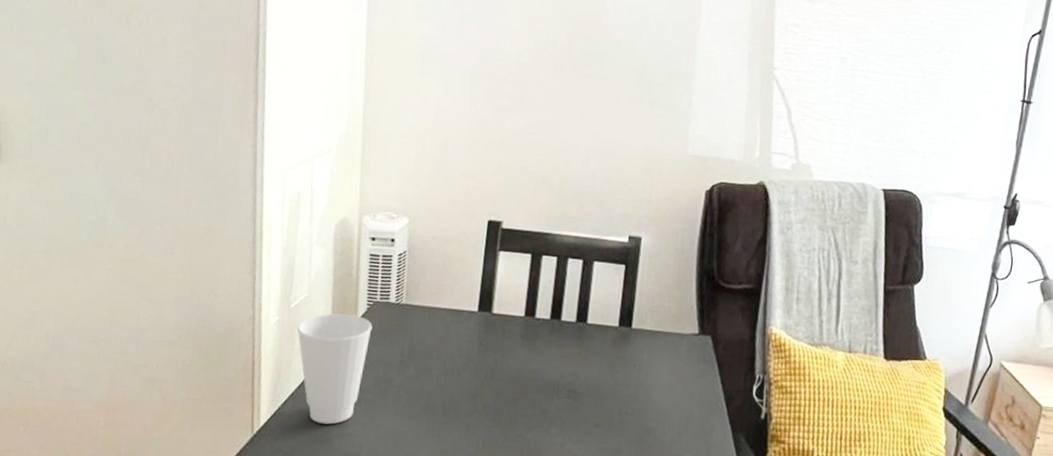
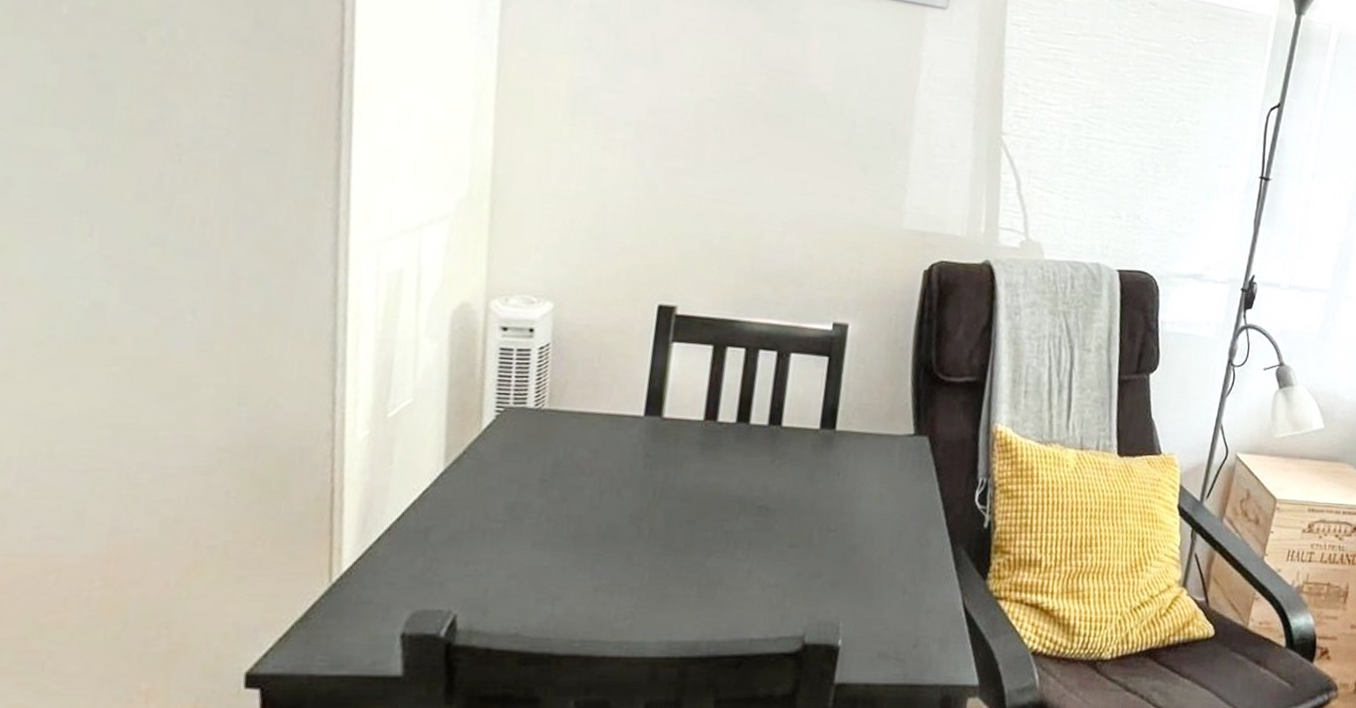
cup: present [297,313,373,425] -> none [396,423,503,564]

